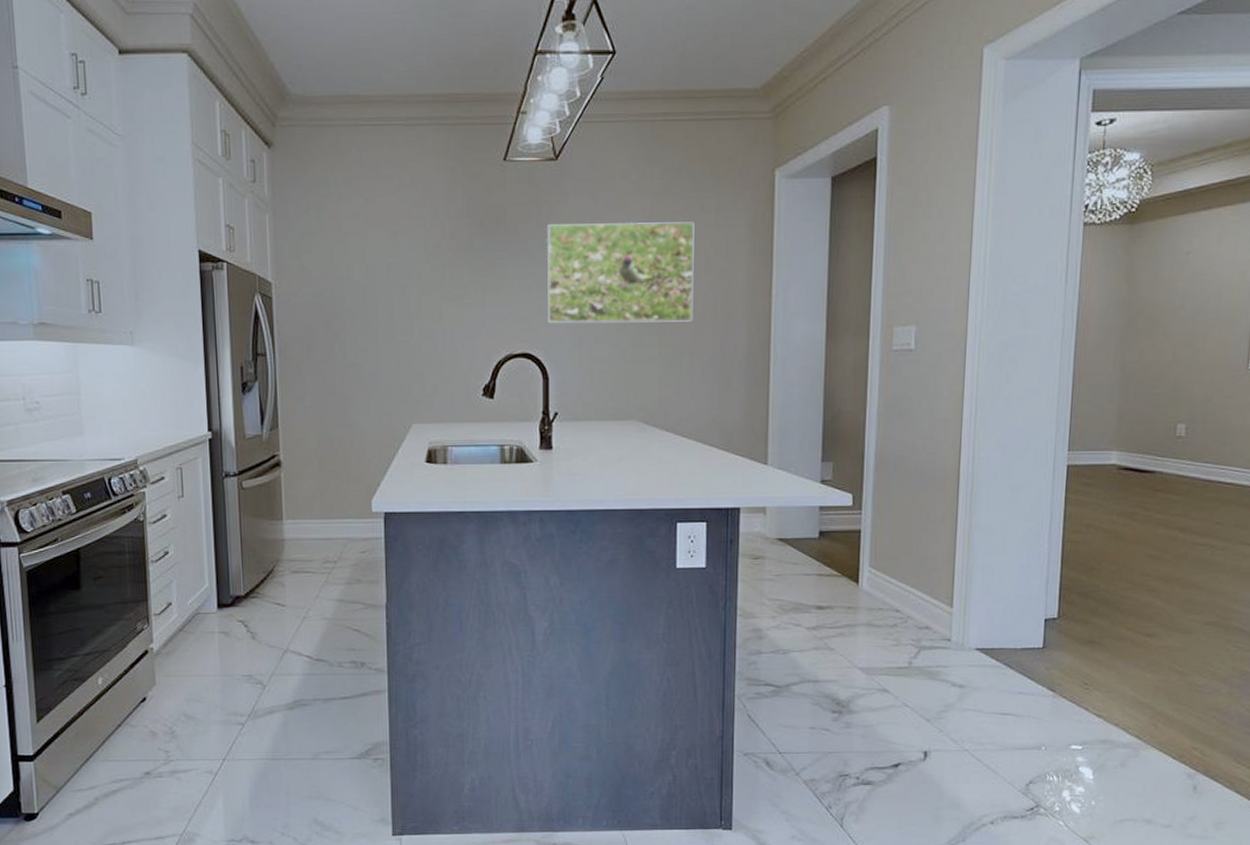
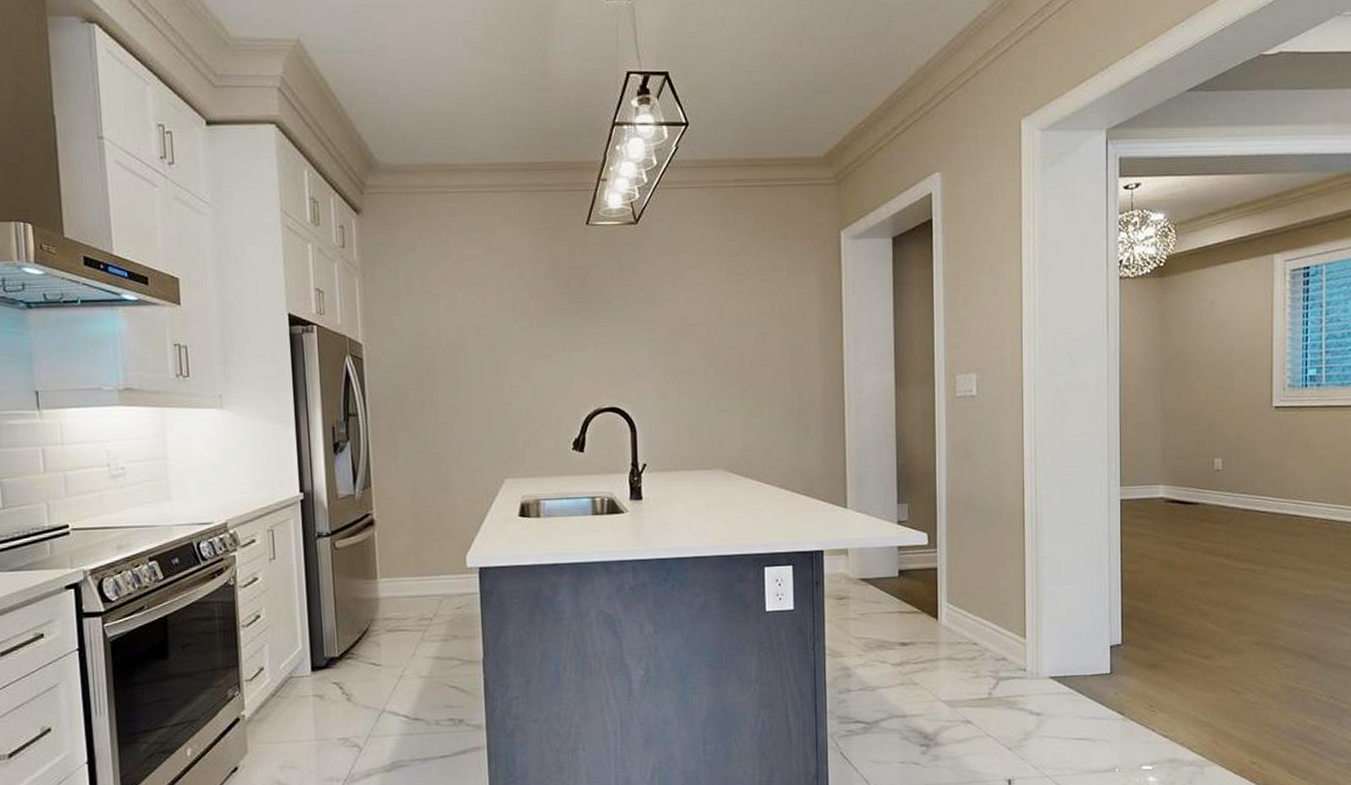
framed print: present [546,222,695,324] -> none [630,280,771,379]

